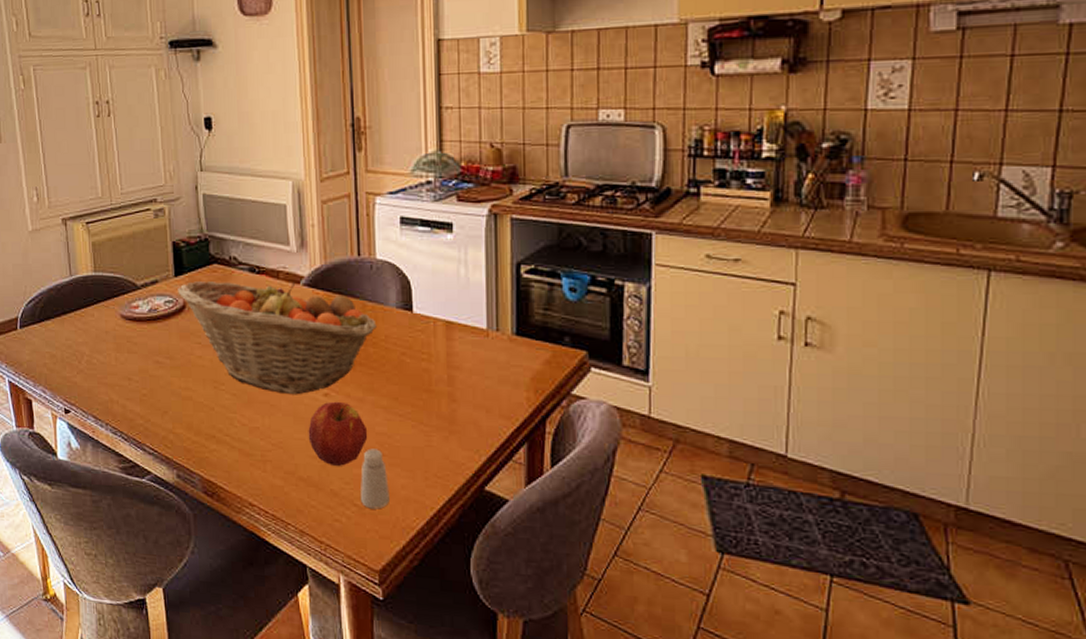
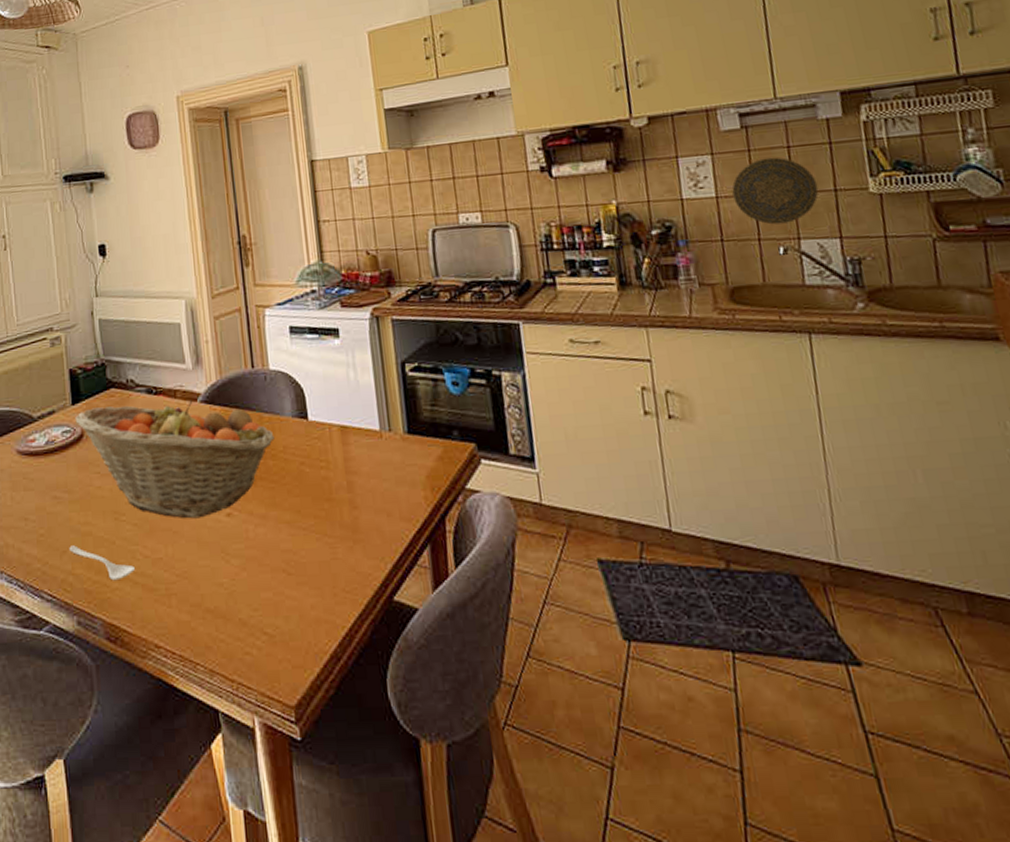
spoon: none [170,407,233,443] -> present [69,545,136,581]
apple: present [308,401,368,466] -> none [212,520,274,592]
saltshaker: present [361,448,389,509] -> none [269,568,300,636]
decorative plate: none [930,66,1039,146] -> present [731,157,819,225]

